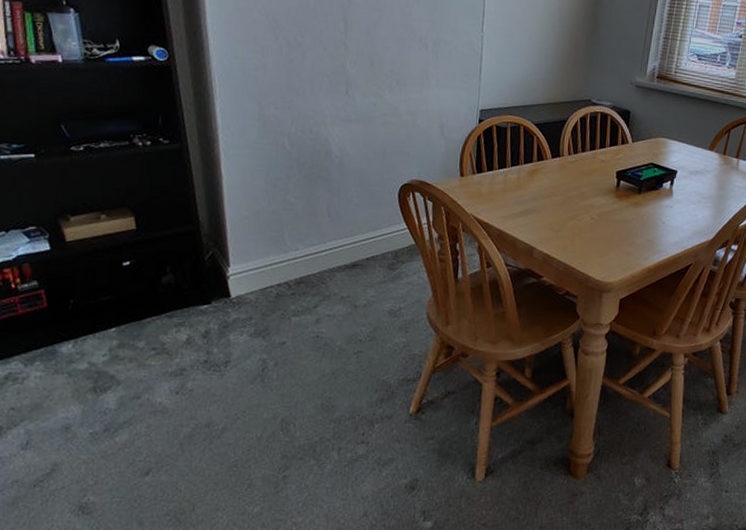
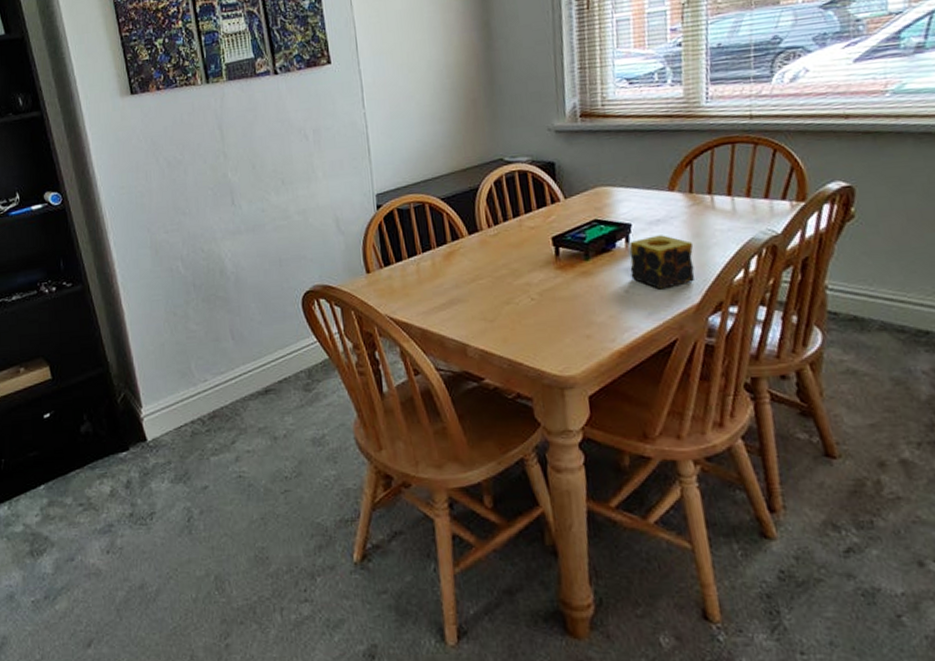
candle: none [669,183,718,225] -> present [629,235,695,289]

